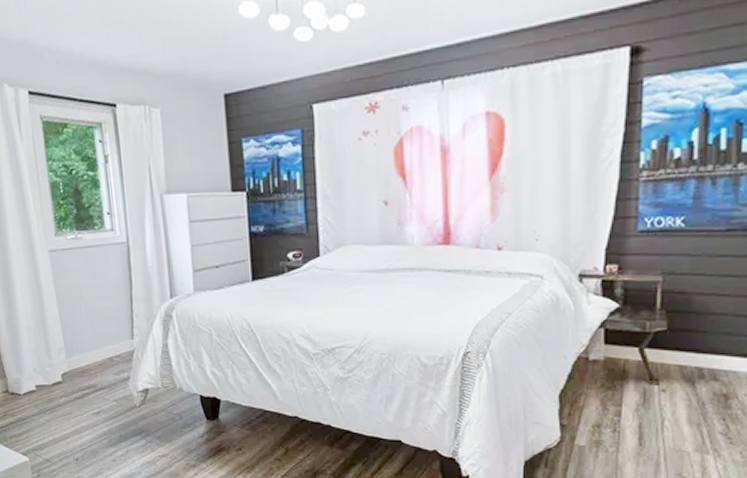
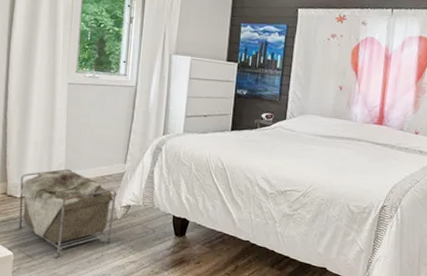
laundry basket: none [19,354,135,458] -> present [18,168,117,257]

